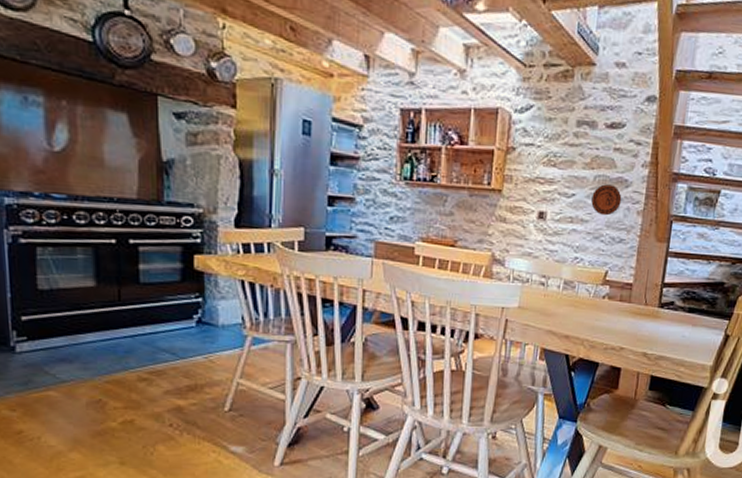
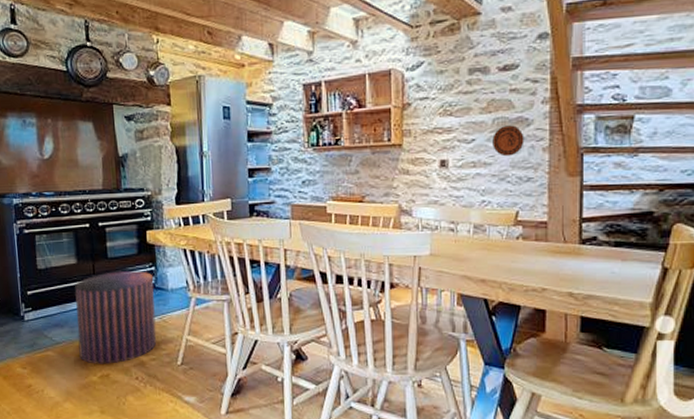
stool: none [90,300,201,408] -> present [74,271,157,364]

